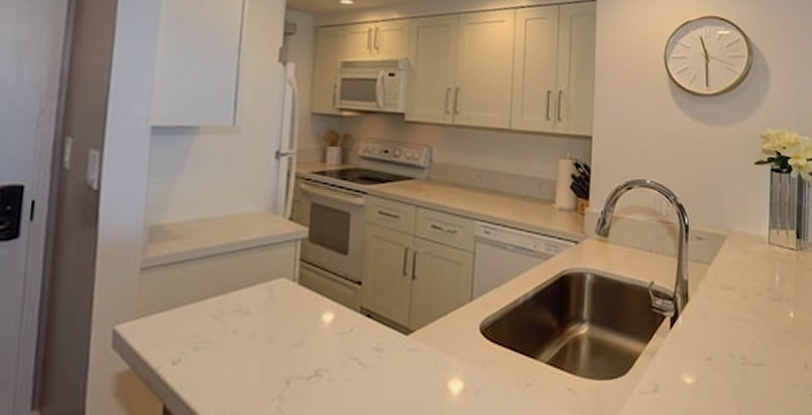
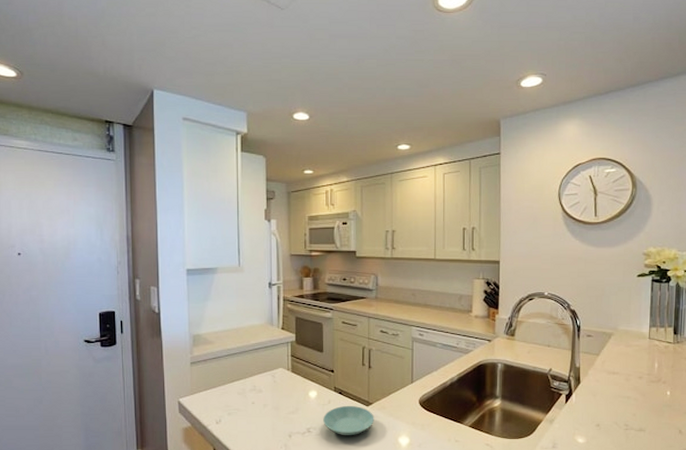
saucer: none [340,334,416,381] -> present [323,405,374,436]

